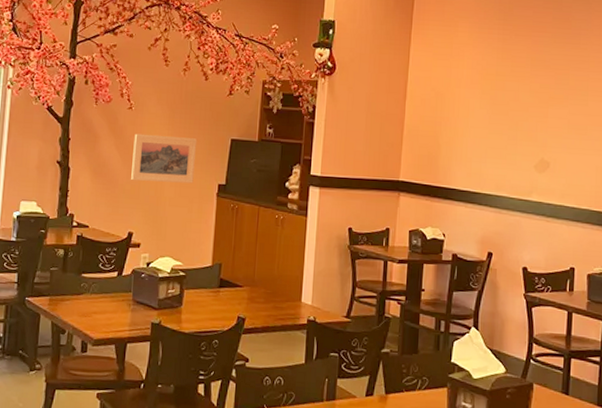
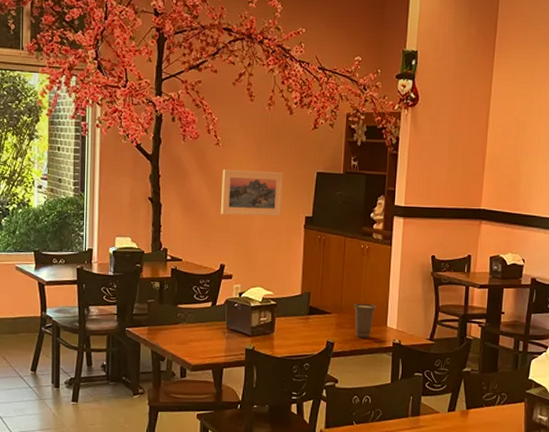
cup: none [266,276,291,314] -> present [353,303,377,338]

